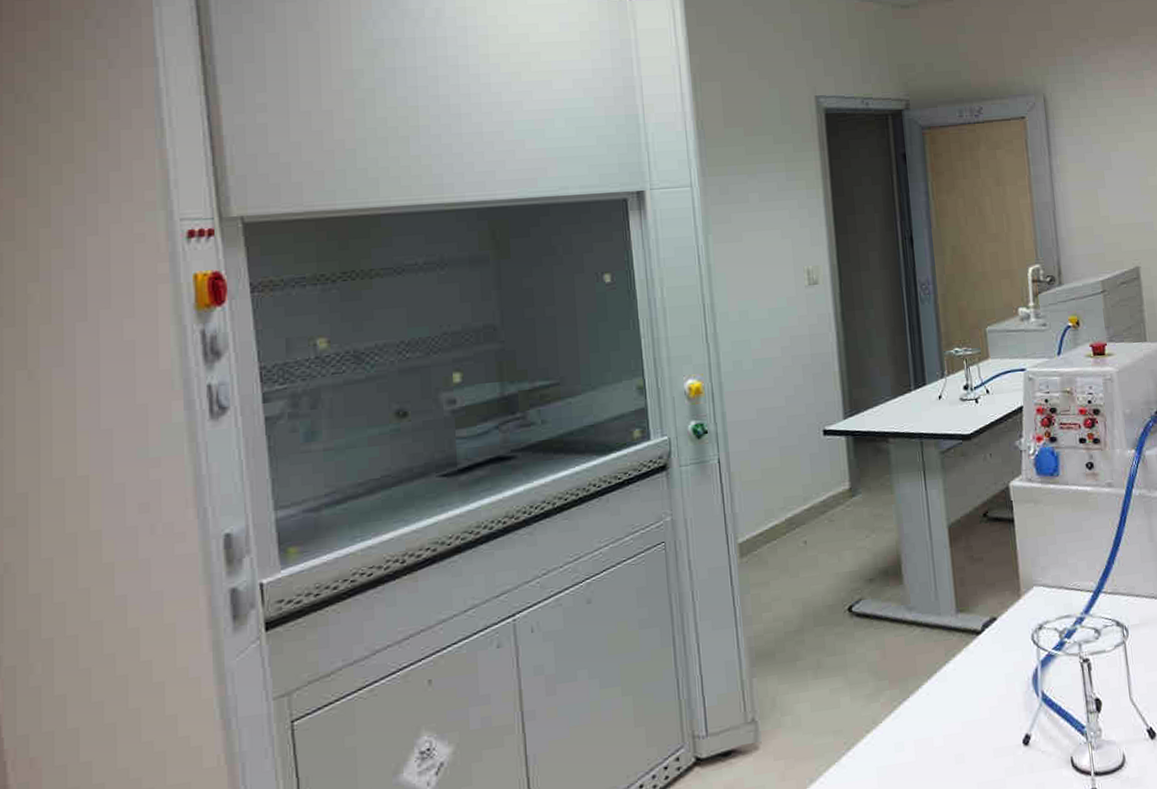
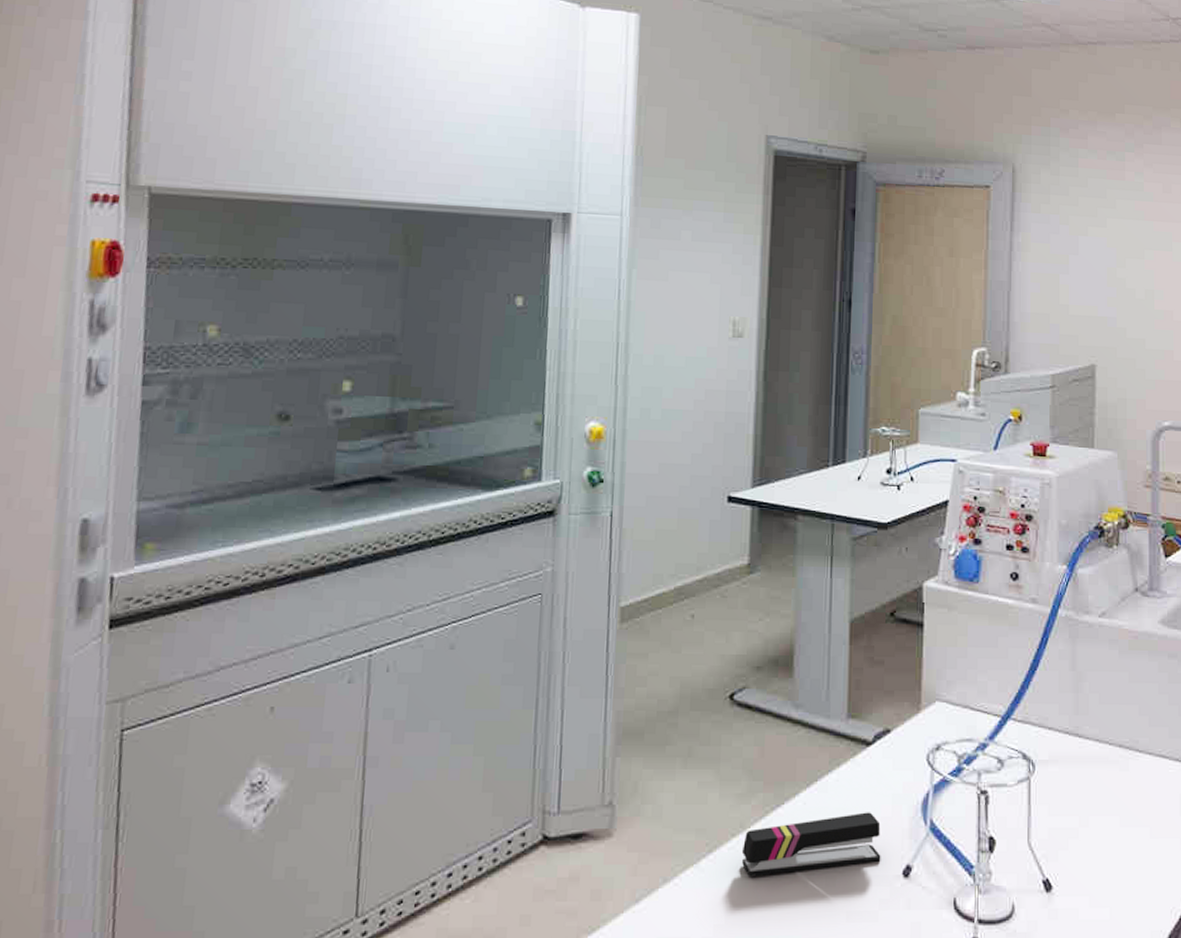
stapler: none [876,693,1002,766] -> present [741,812,881,877]

